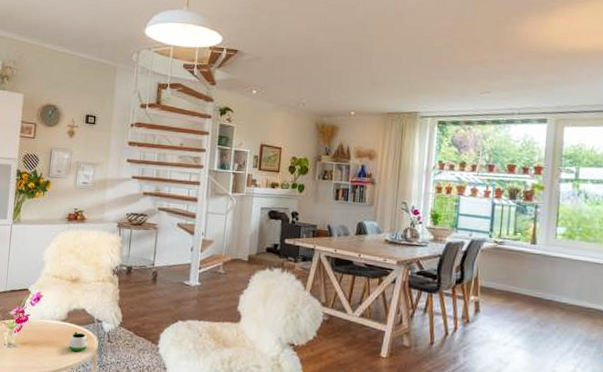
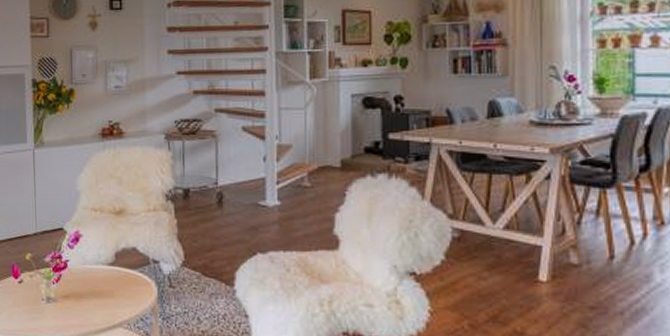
mug: present [68,332,88,352] -> none [121,277,144,302]

